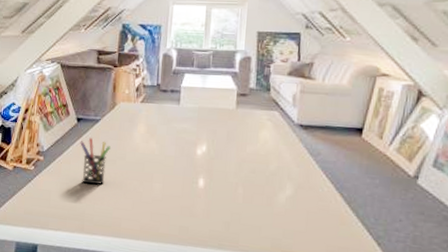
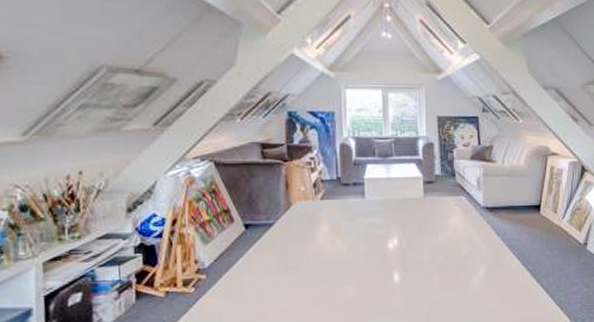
pen holder: present [80,137,111,185] -> none [252,244,291,298]

